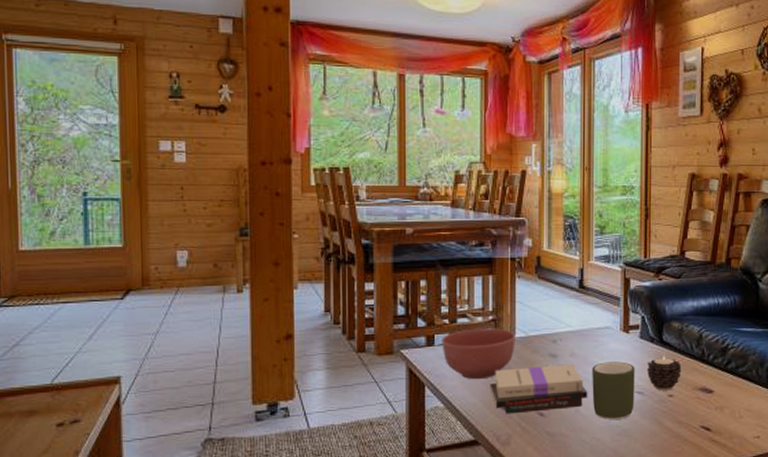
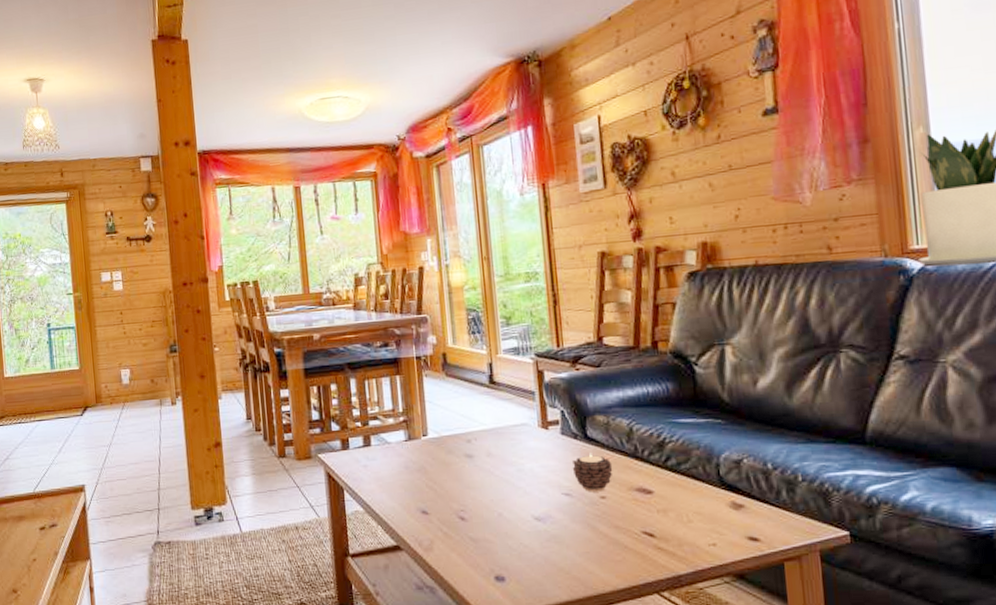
bowl: present [441,328,517,380] -> none [356,429,430,483]
books: present [490,364,588,414] -> none [407,465,510,518]
mug: present [592,362,635,420] -> none [512,461,563,524]

